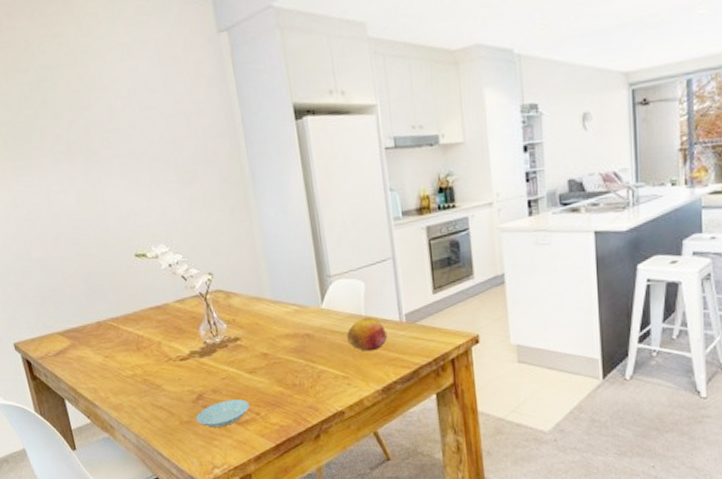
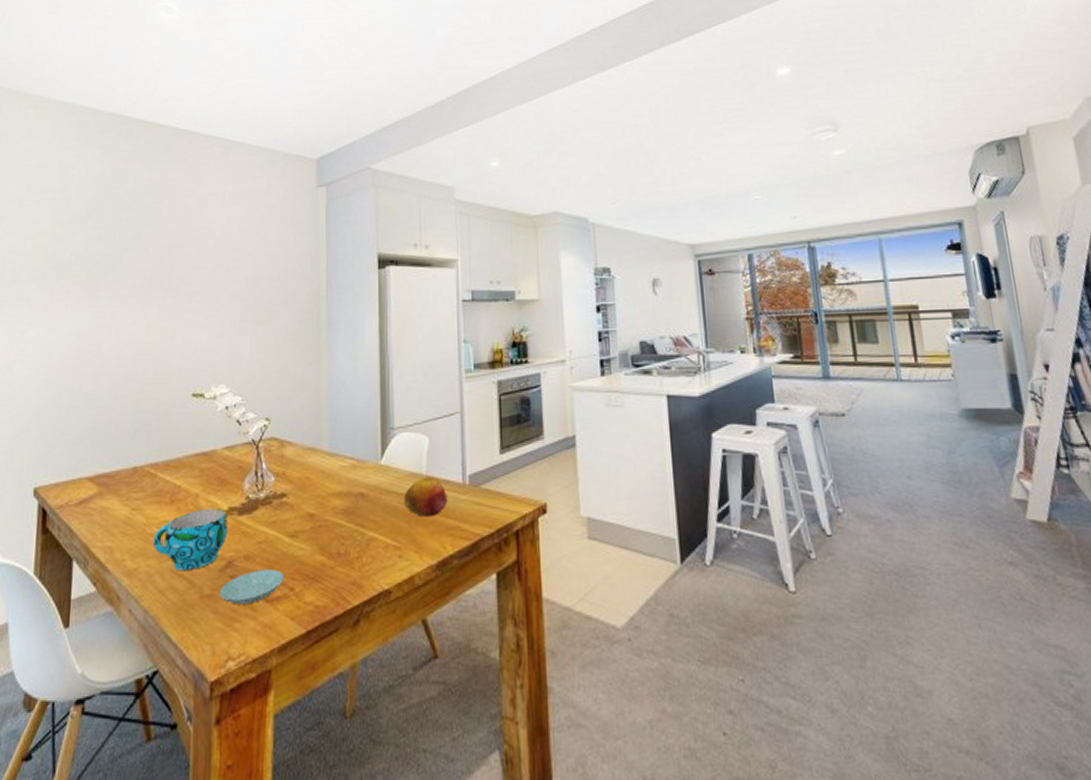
cup: none [129,353,194,404] -> present [152,508,229,572]

